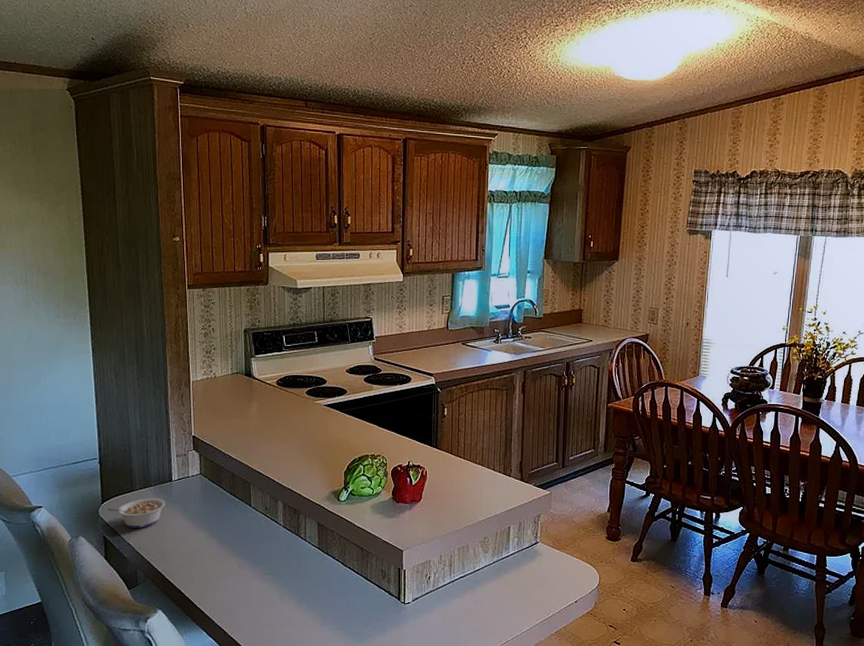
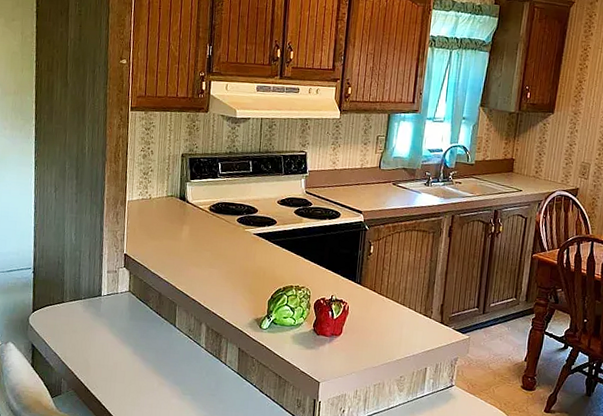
legume: present [107,498,166,528] -> none [37,310,94,339]

